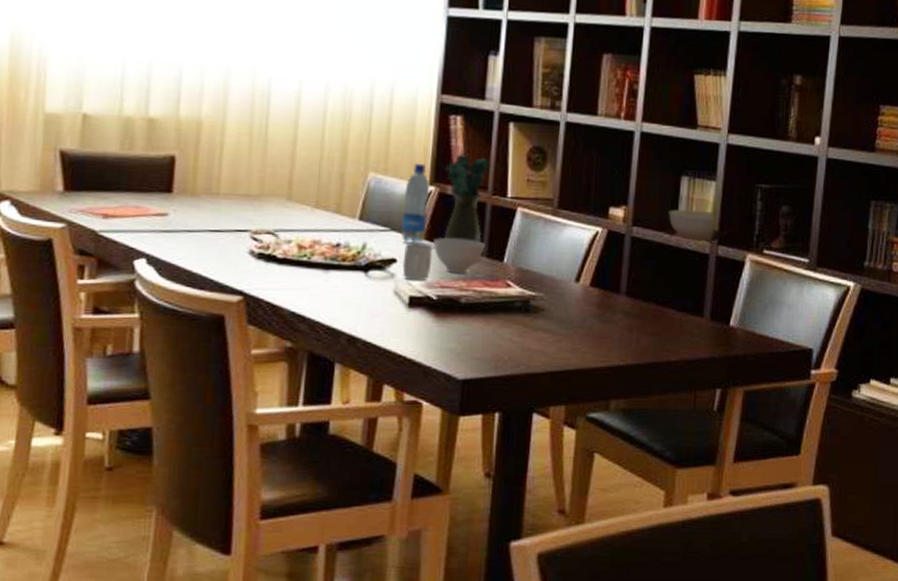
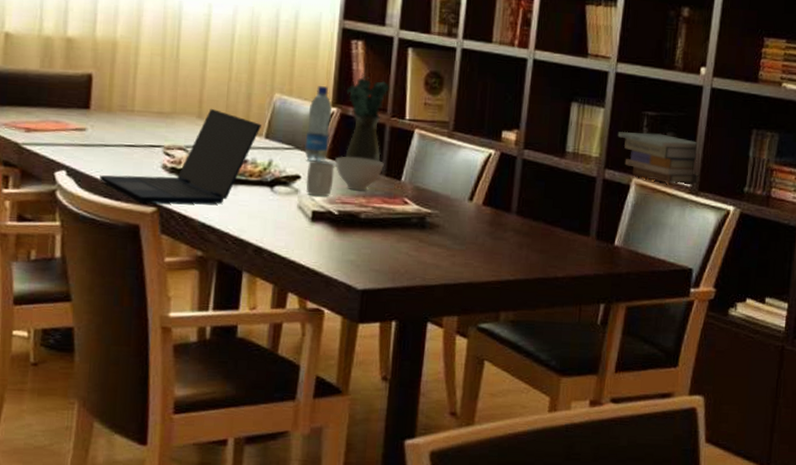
laptop: none [182,189,355,292] -> present [99,108,261,204]
bowl: present [668,209,730,242] -> none [558,134,617,165]
books: none [730,205,817,260] -> present [617,131,700,184]

